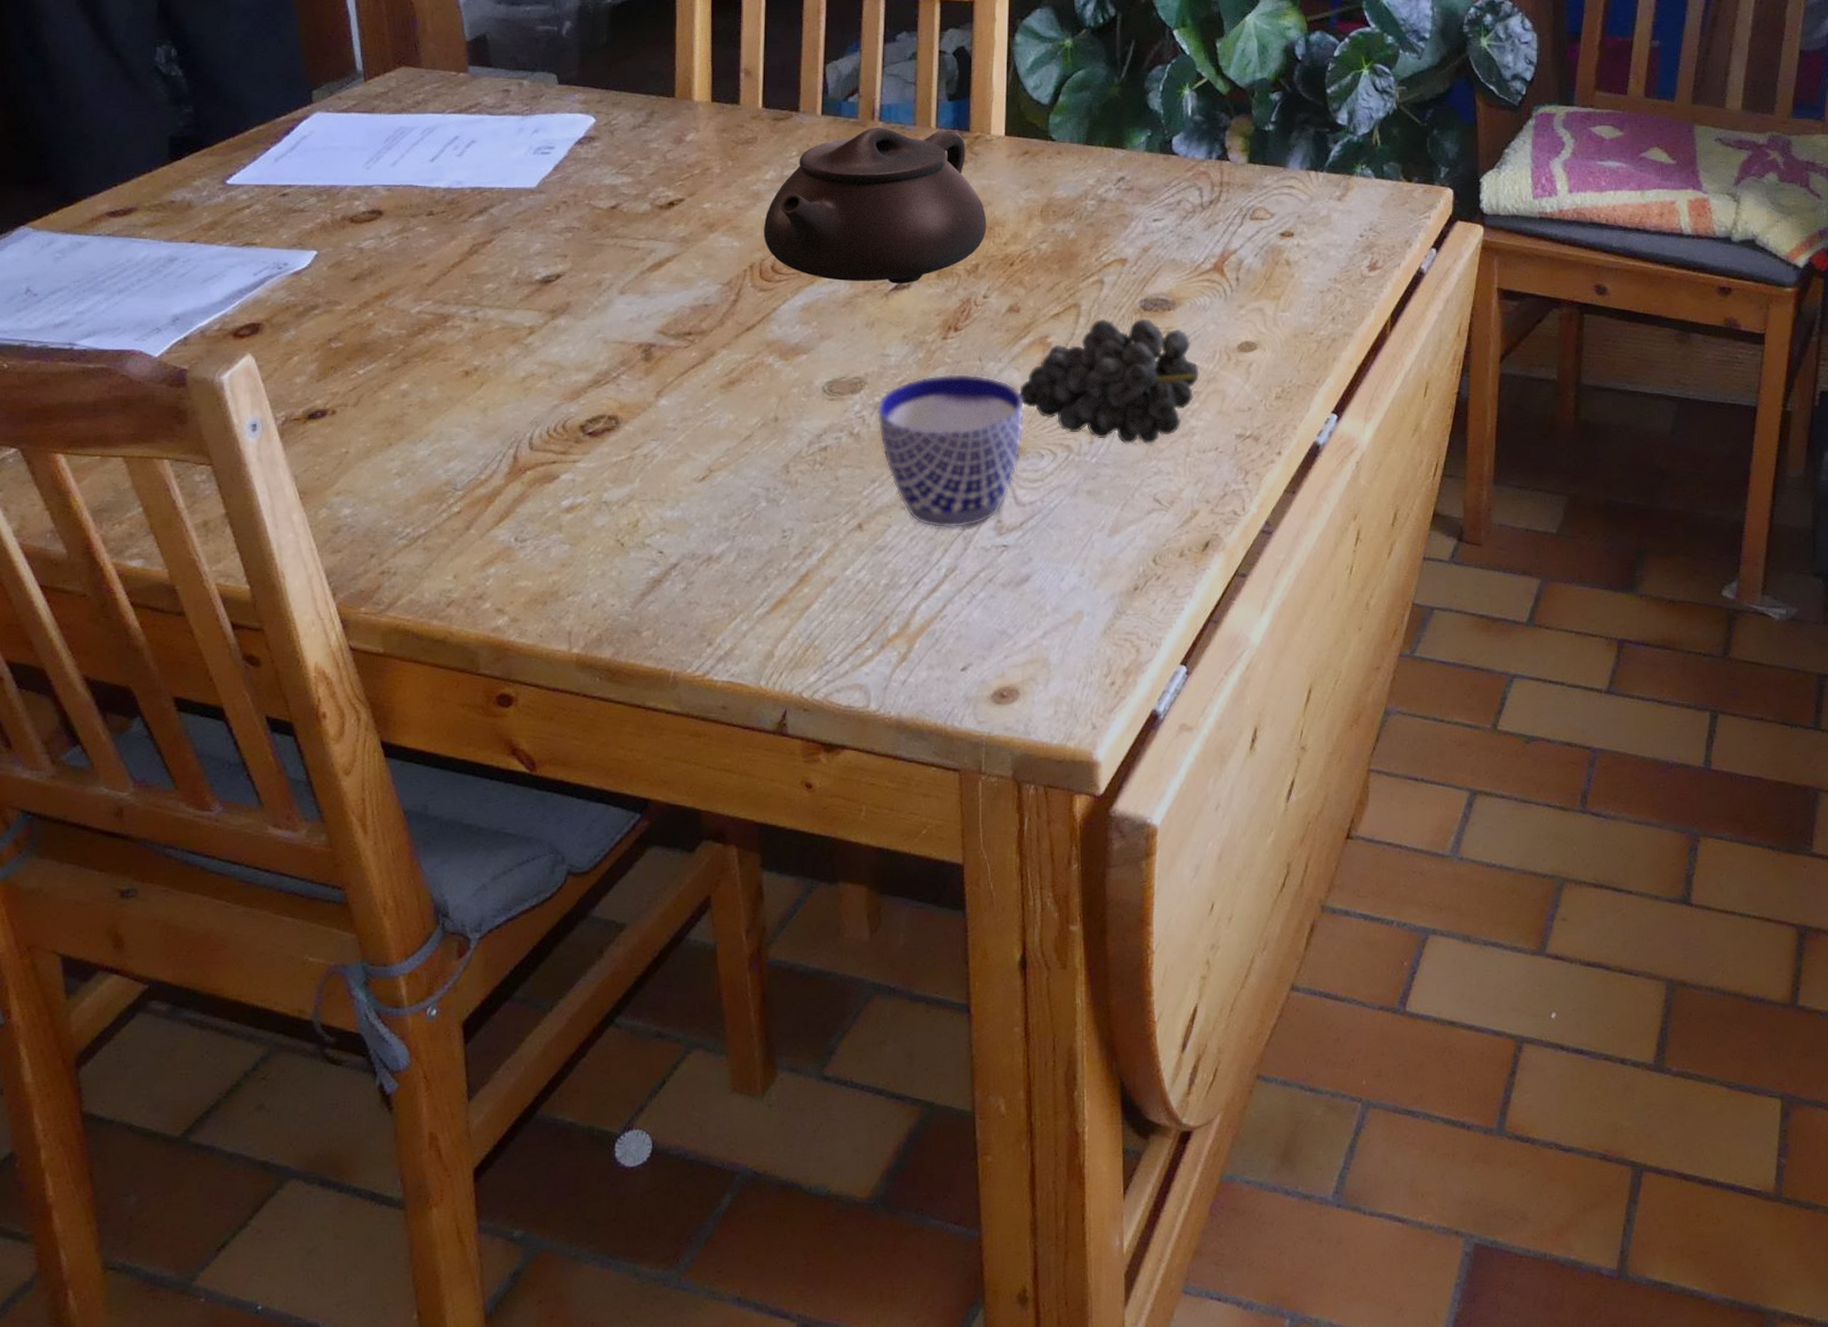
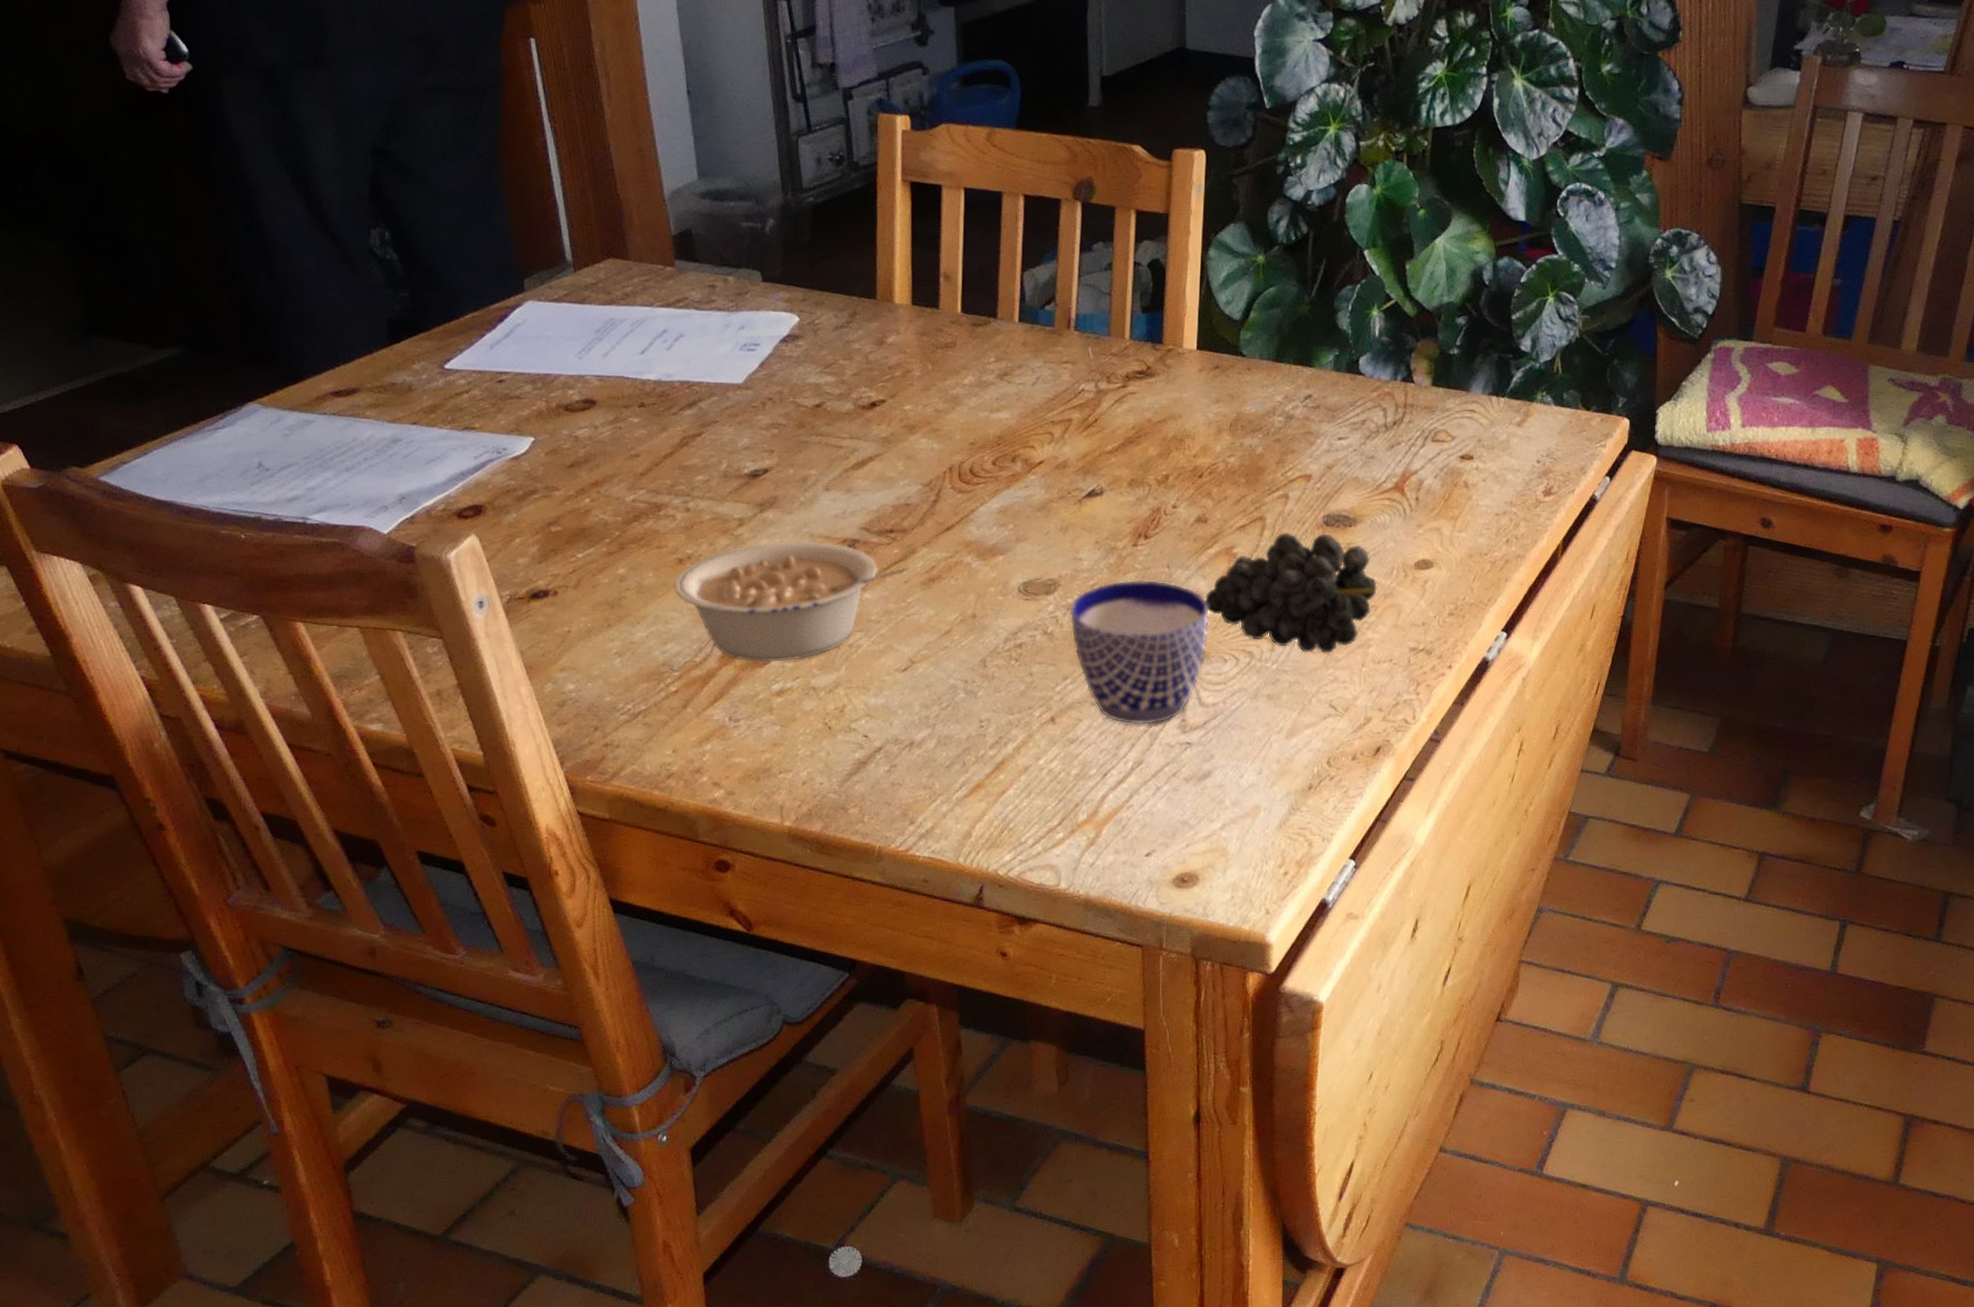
legume: none [459,347,708,477] -> present [674,540,909,663]
teapot: present [764,127,987,284] -> none [962,336,1178,491]

